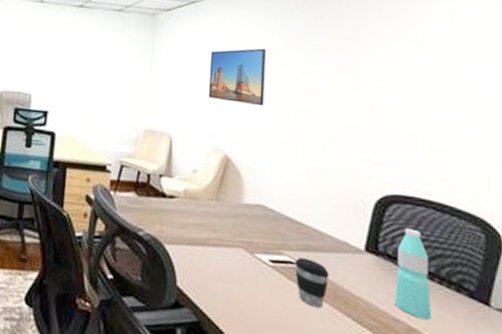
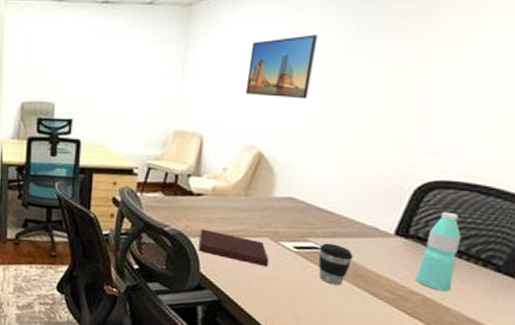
notebook: none [174,235,246,283] -> present [198,229,269,267]

